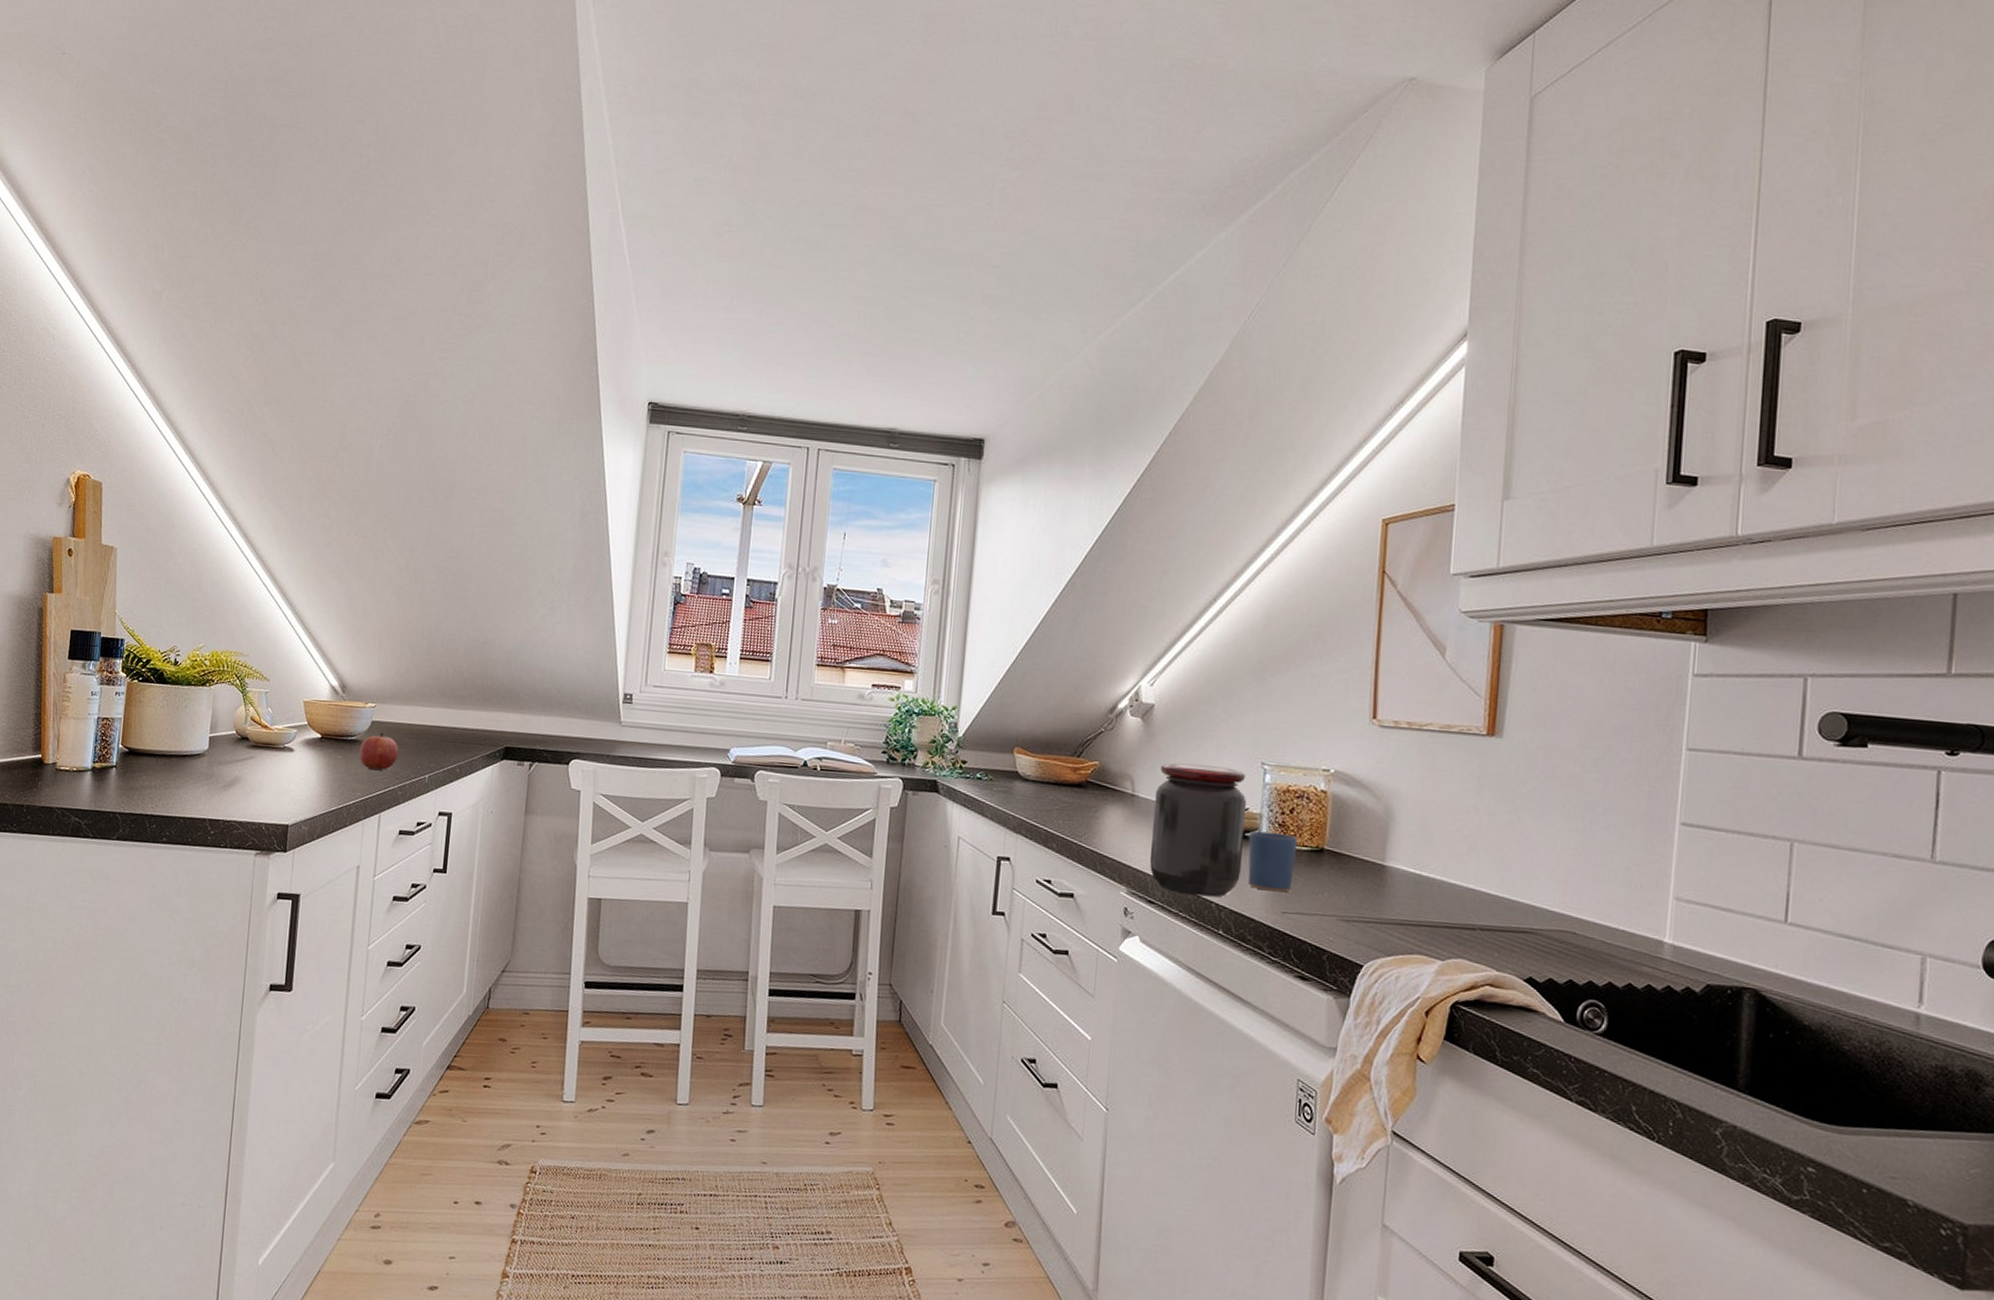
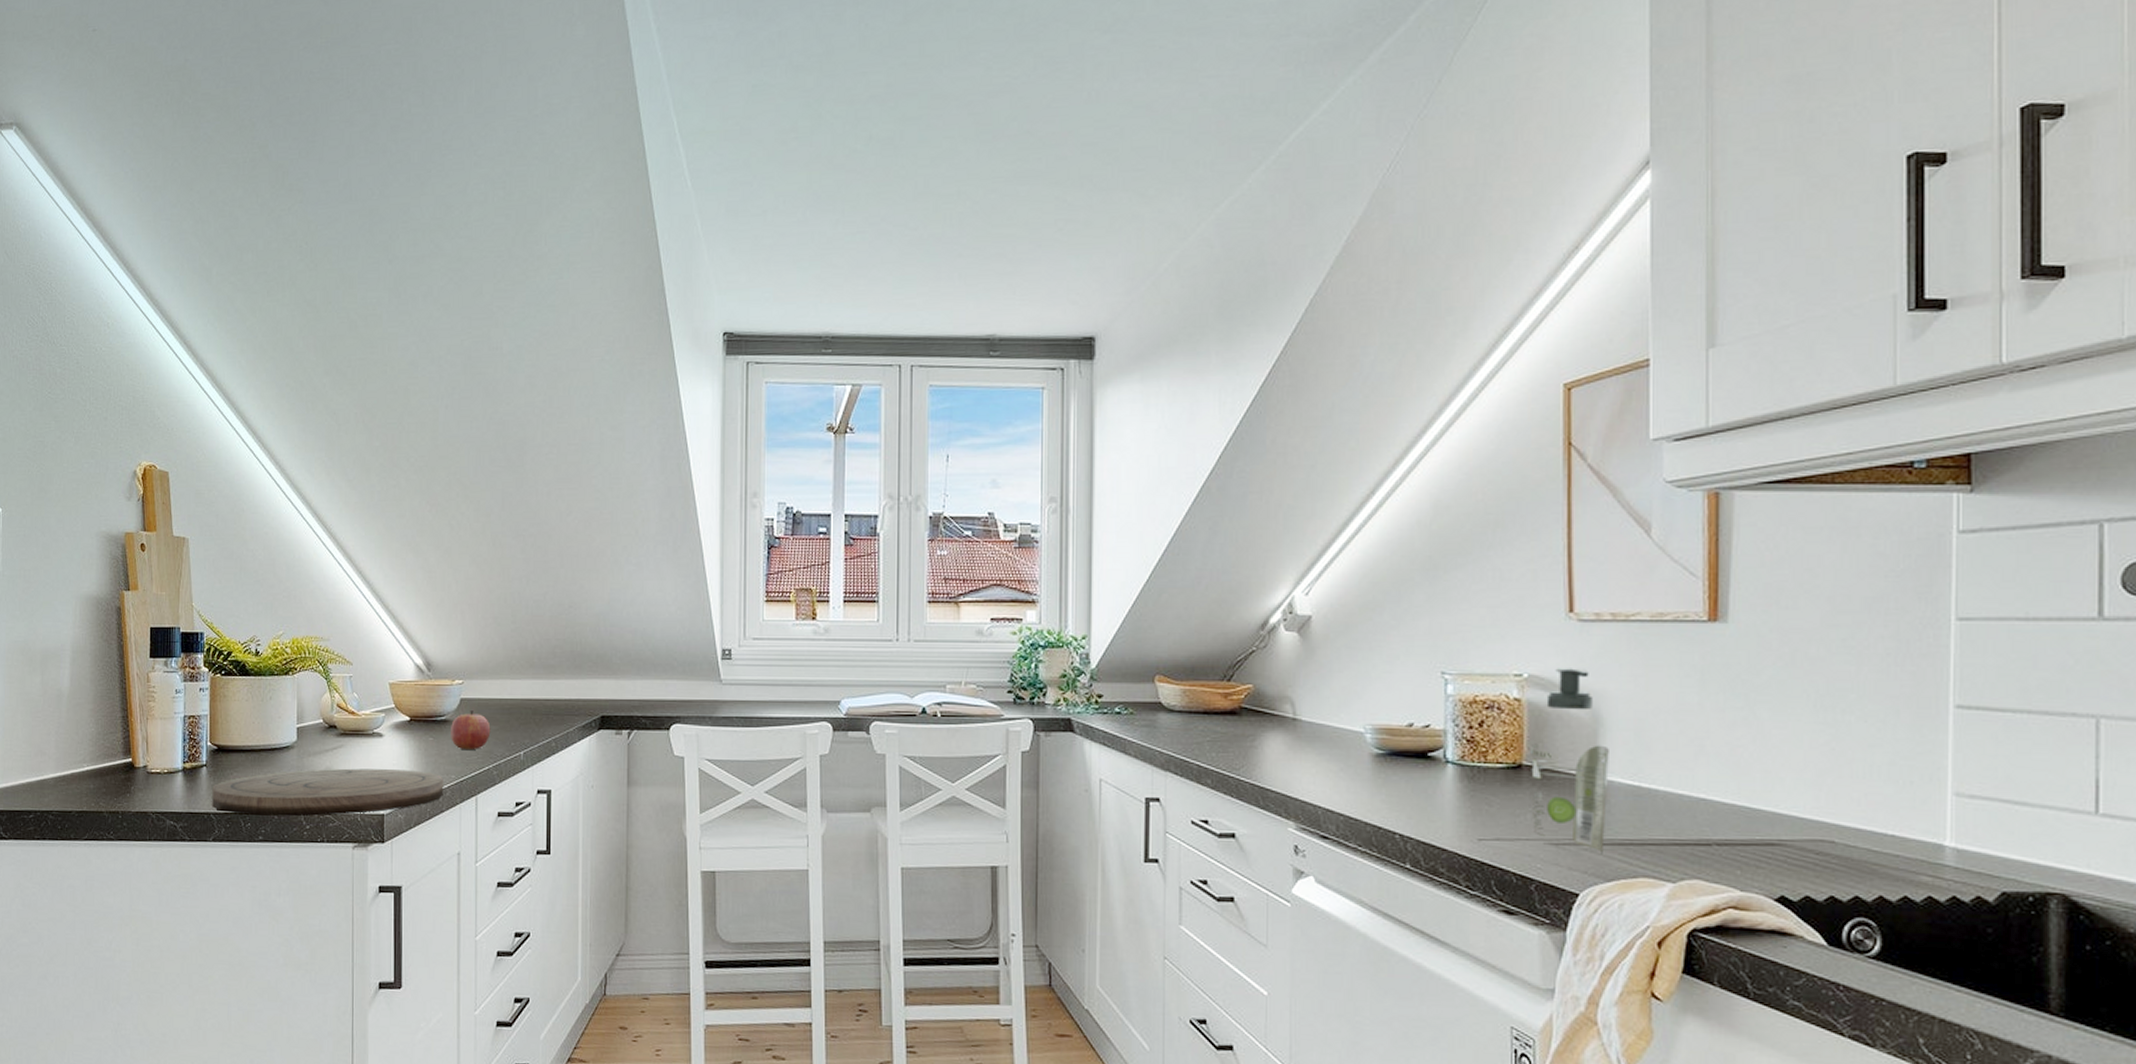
cutting board: none [118,778,349,823] -> present [212,768,444,817]
jar: present [1149,762,1246,897] -> none [1319,680,1426,827]
mug: present [1247,830,1298,893] -> none [1433,749,1491,817]
soap dispenser: none [1328,766,1397,931] -> present [1529,668,1609,854]

